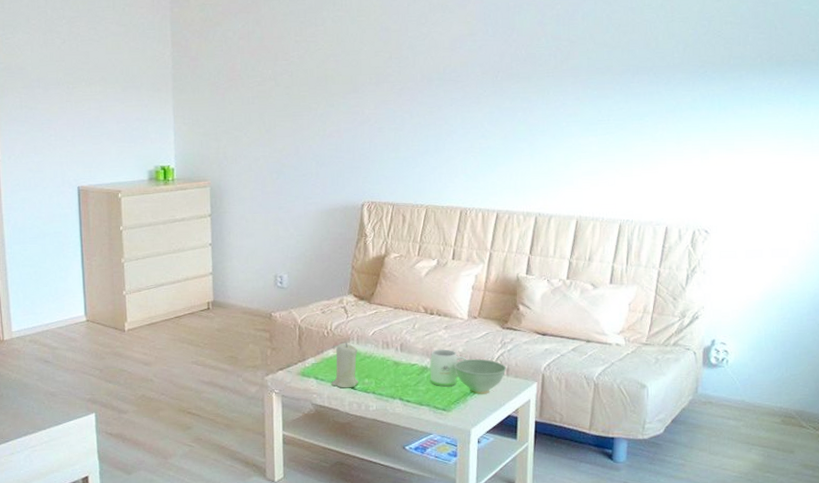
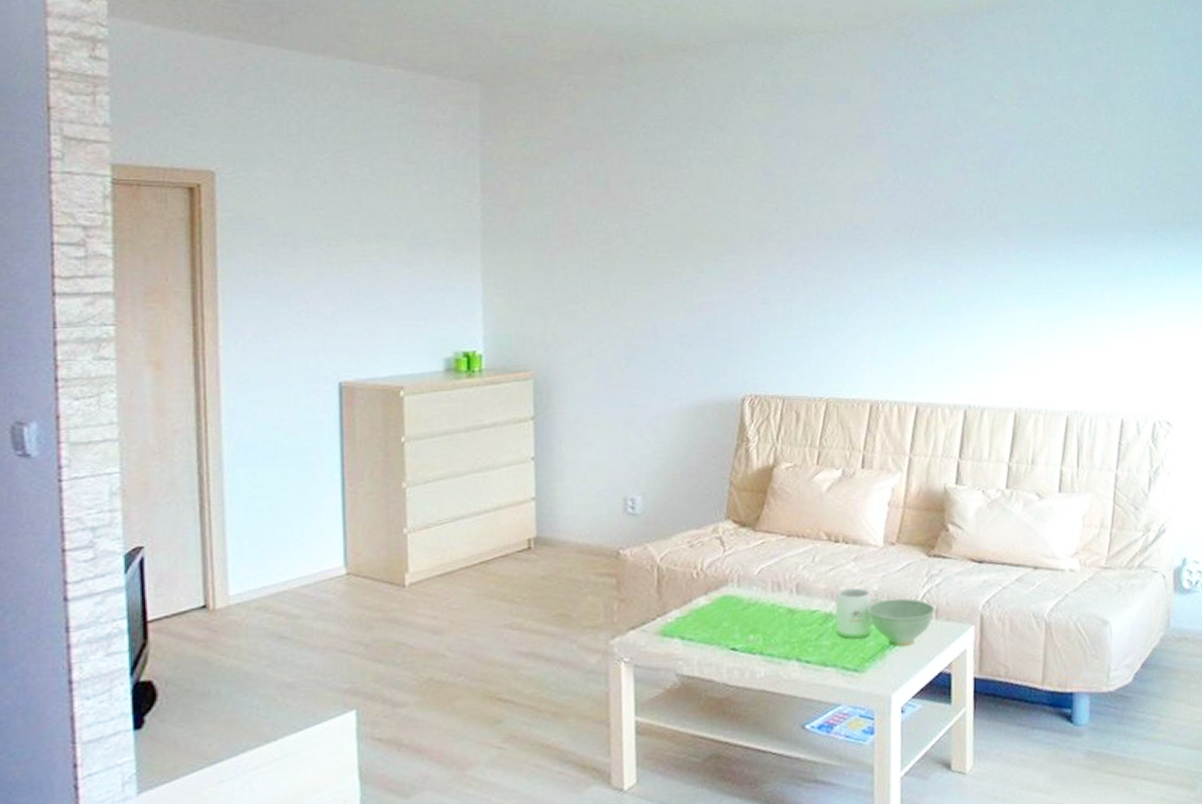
candle: present [331,342,358,388] -> none [703,586,740,650]

